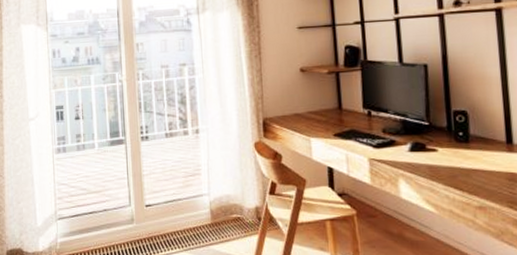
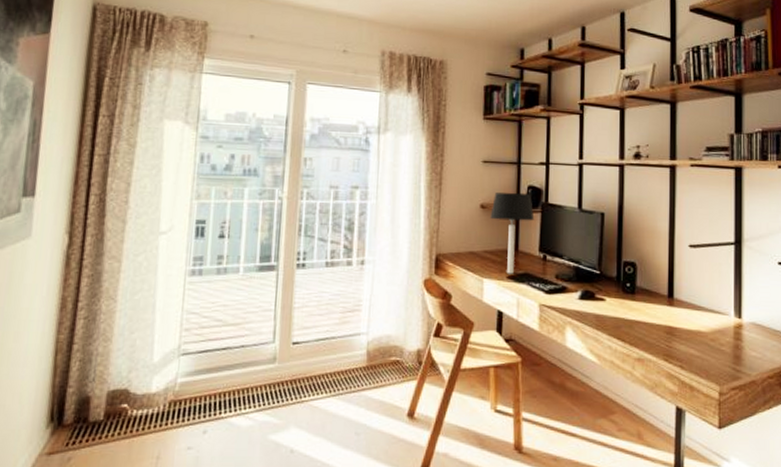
table lamp: none [310,53,355,132] -> present [490,192,535,274]

